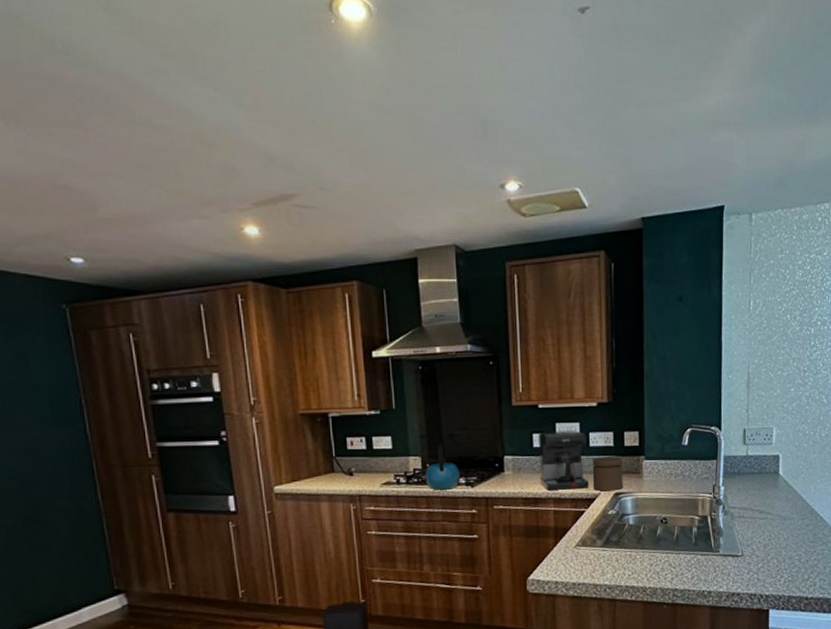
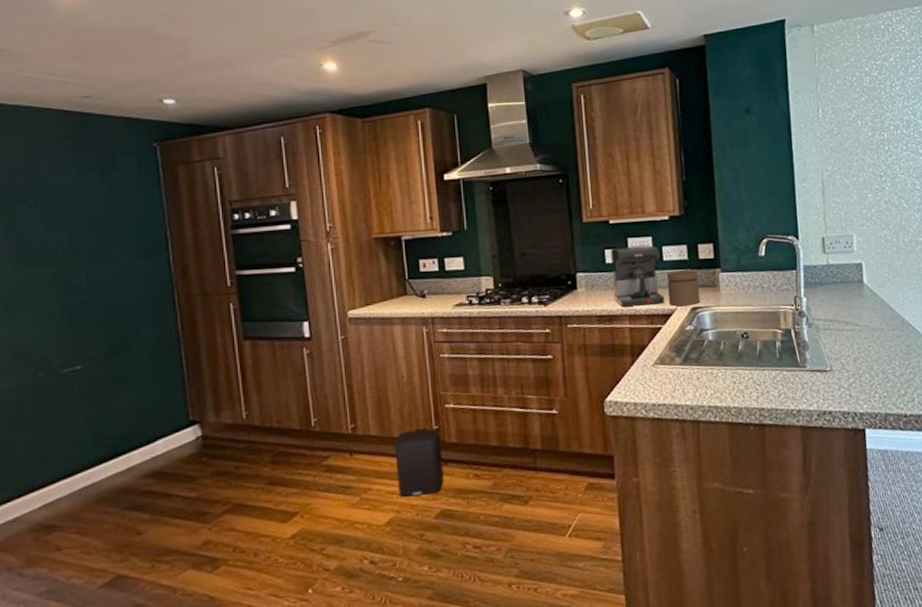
kettle: present [425,444,461,490] -> none [497,263,533,310]

